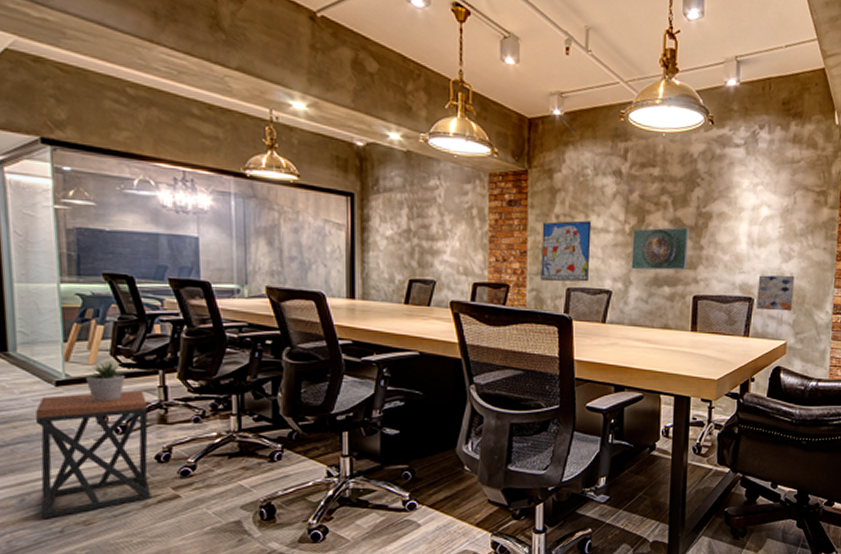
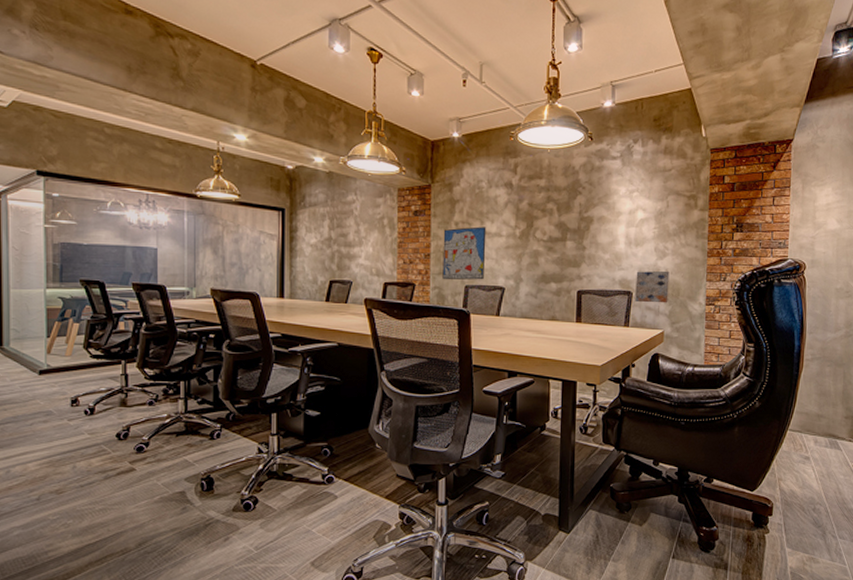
stool: present [34,390,151,519] -> none [21,378,111,488]
potted plant: present [85,361,126,402] -> none [62,353,95,388]
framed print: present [631,227,689,271] -> none [521,230,572,269]

